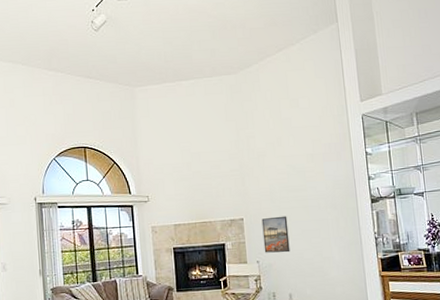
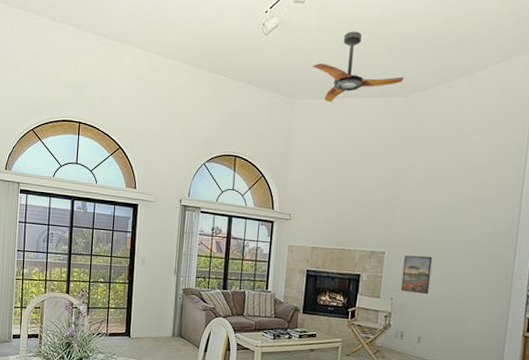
ceiling fan: none [145,20,230,86] -> present [312,31,404,102]

